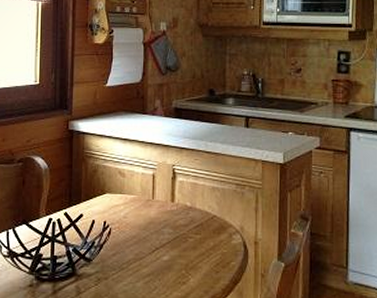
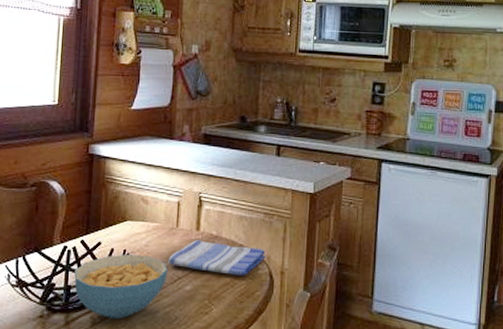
cereal bowl: none [59,225,146,289] -> present [74,254,168,319]
dish towel: none [146,210,239,247] -> present [168,239,266,276]

